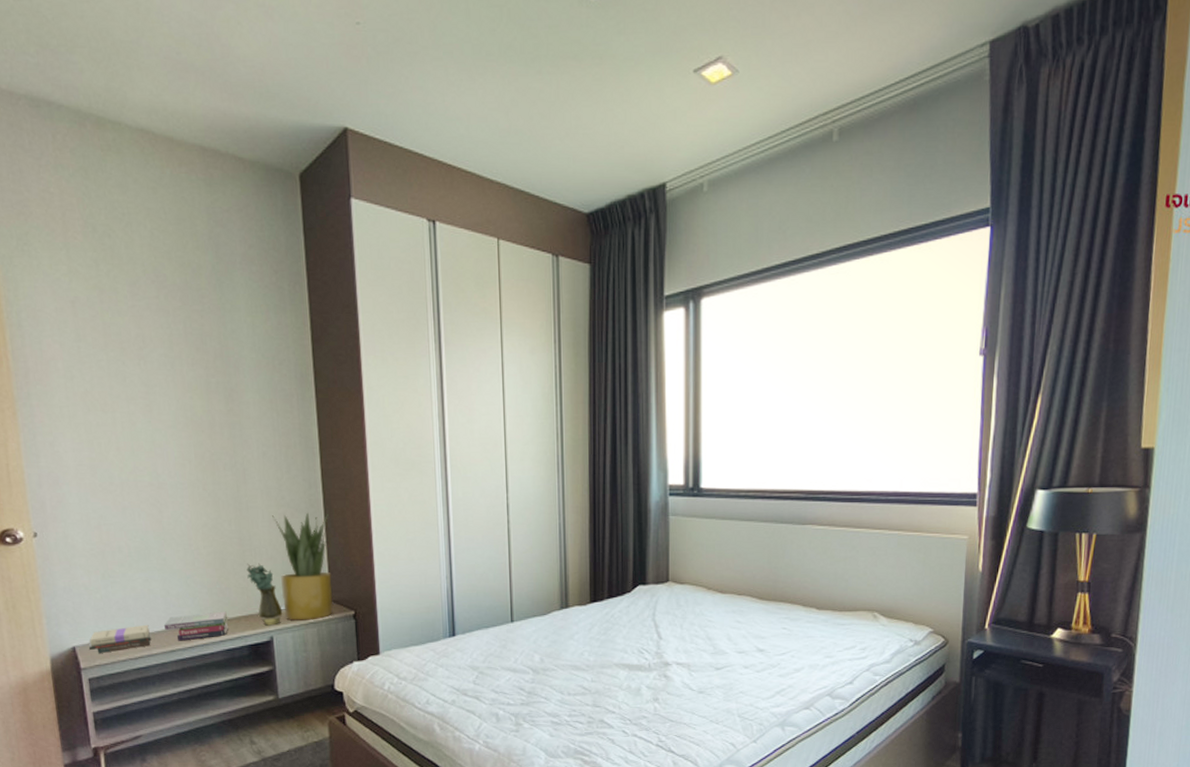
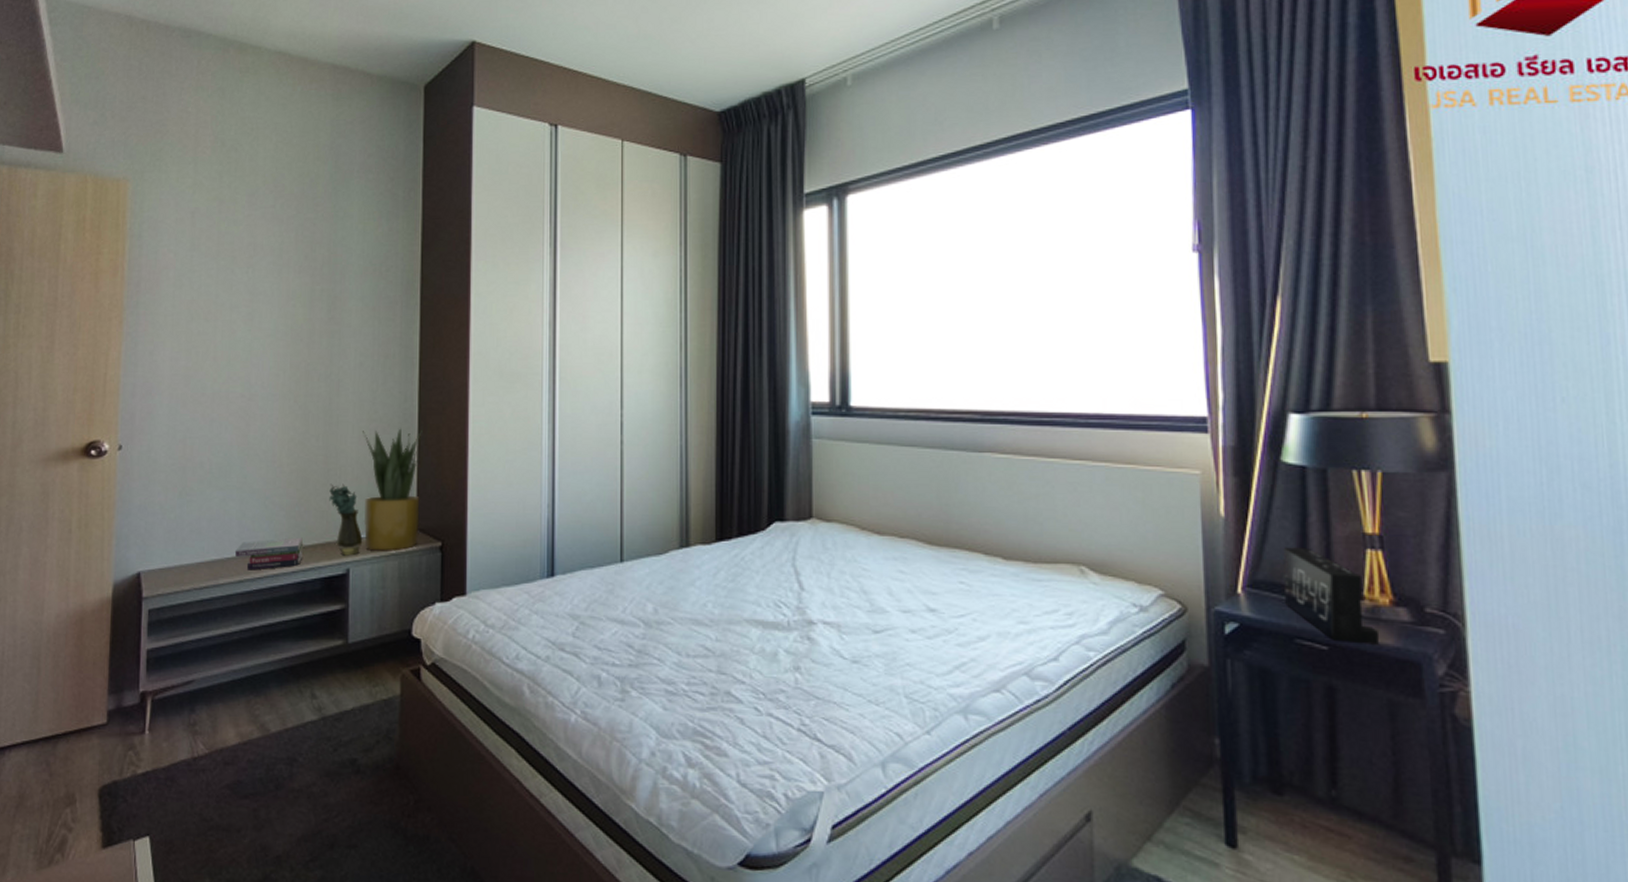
books: present [88,624,152,653] -> none [153,549,220,581]
alarm clock: none [1017,593,1078,662] -> present [1283,547,1379,645]

